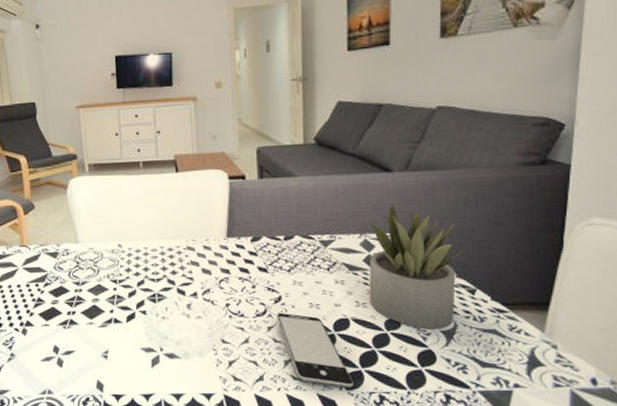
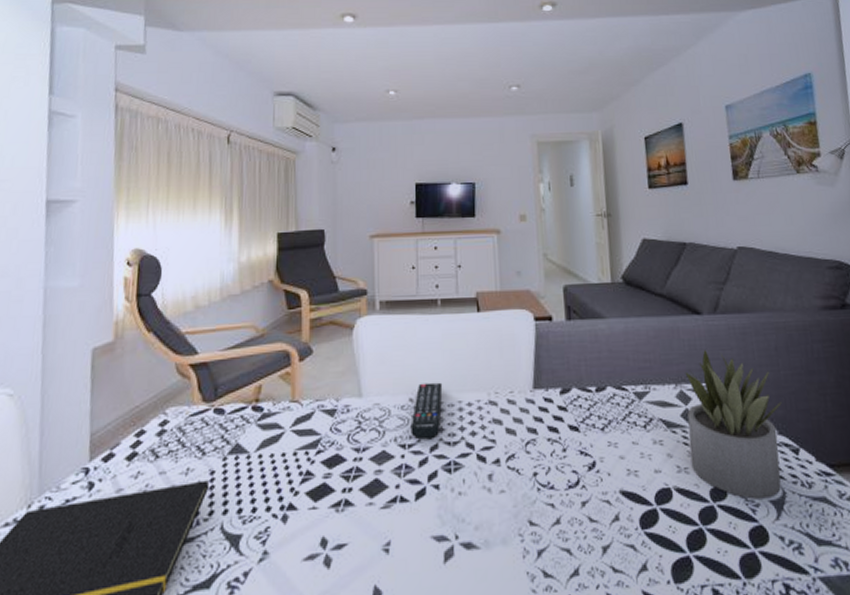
remote control: none [120,231,147,277] -> present [410,382,443,440]
smartphone: present [276,313,353,389] -> none [590,483,683,582]

